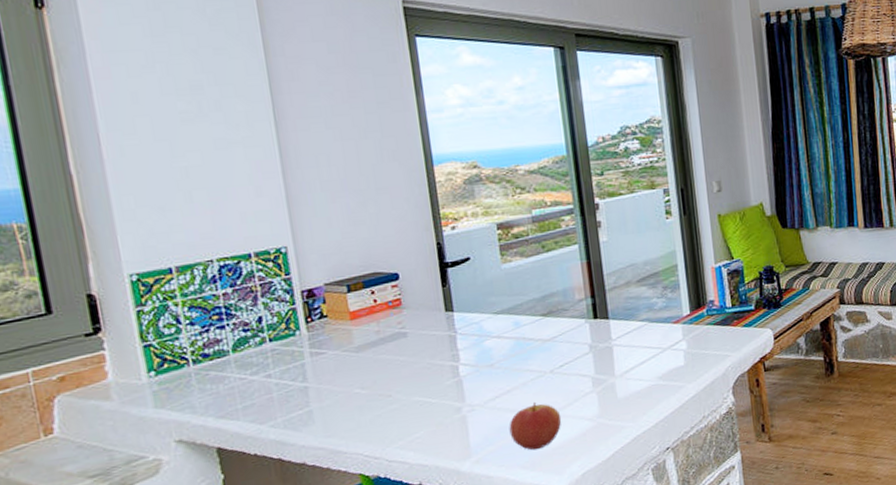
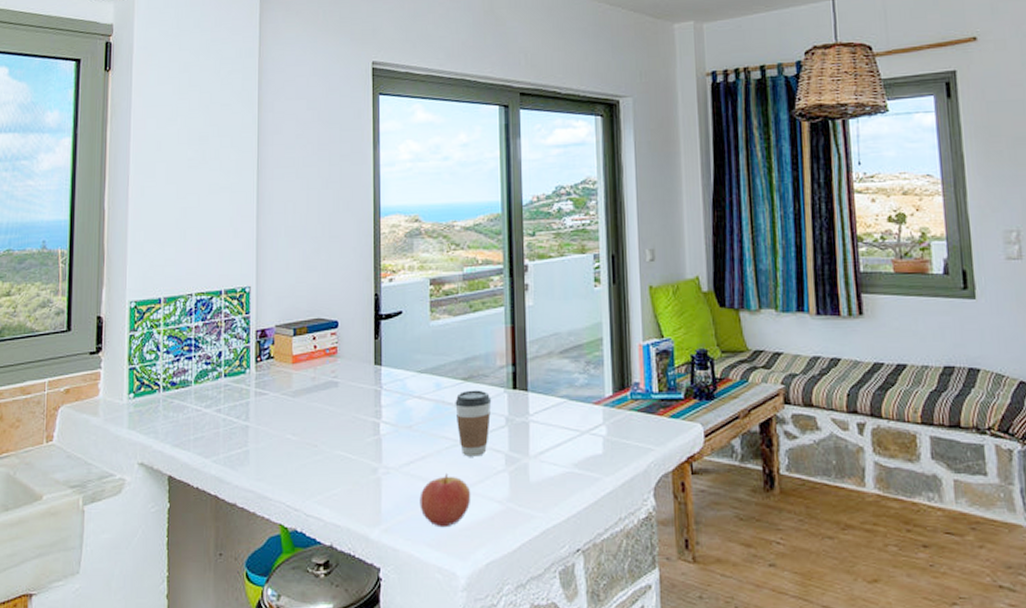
coffee cup: none [536,323,574,385] -> present [455,390,492,457]

